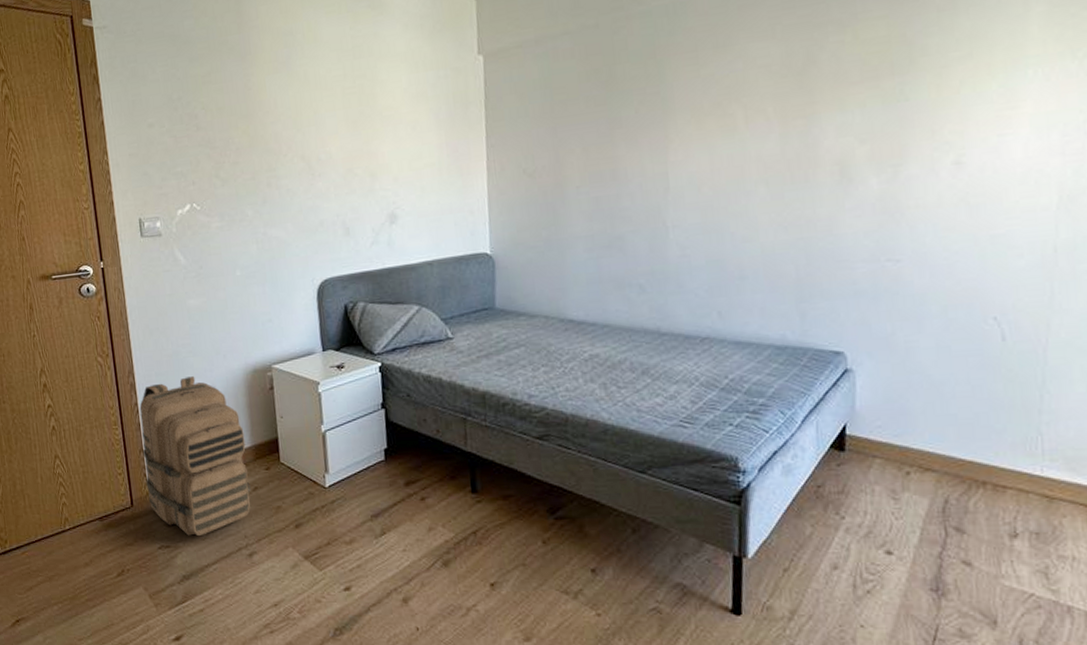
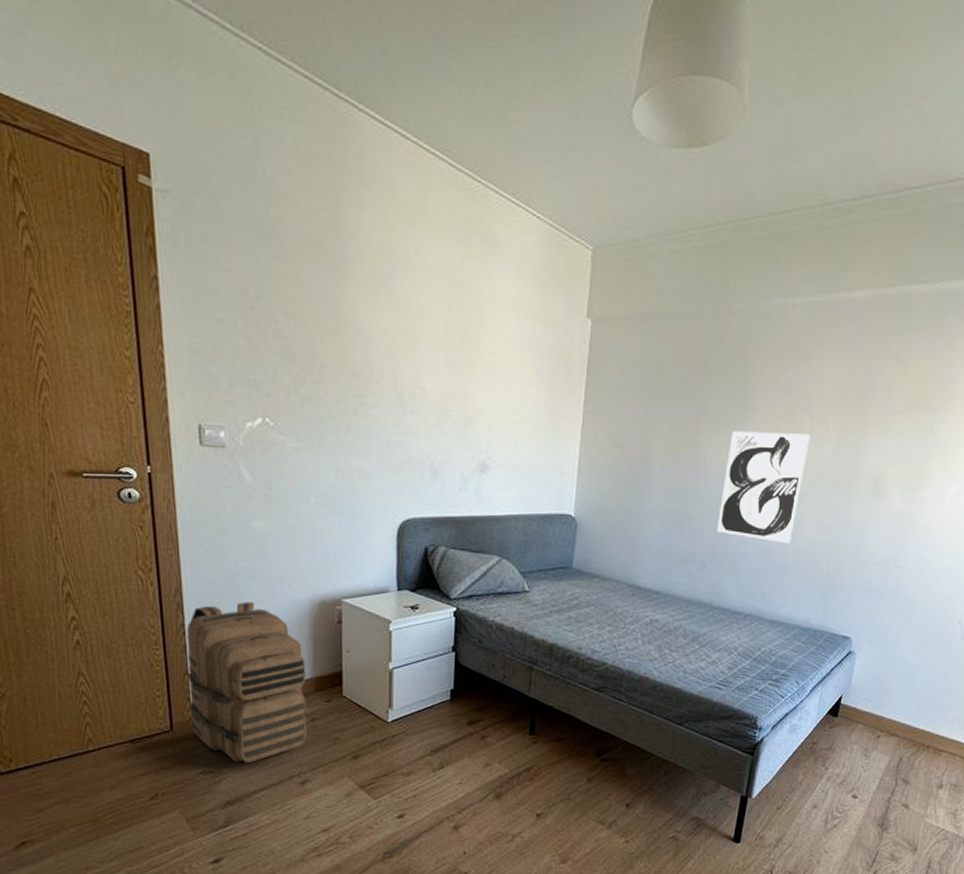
wall art: none [651,126,748,252] -> present [717,430,810,544]

